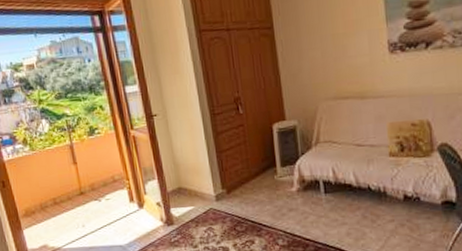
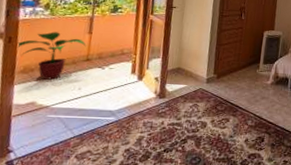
potted plant: none [11,168,76,221] -> present [17,31,86,80]

